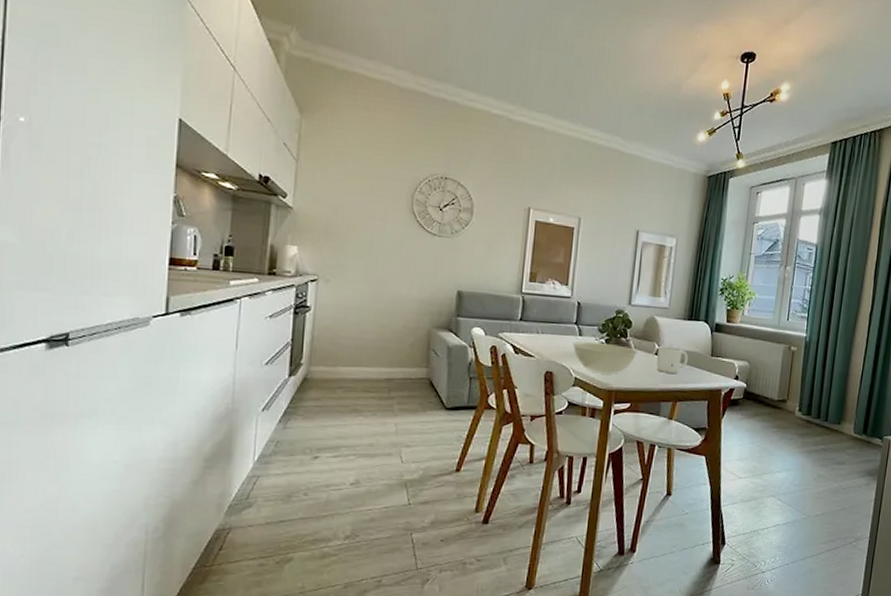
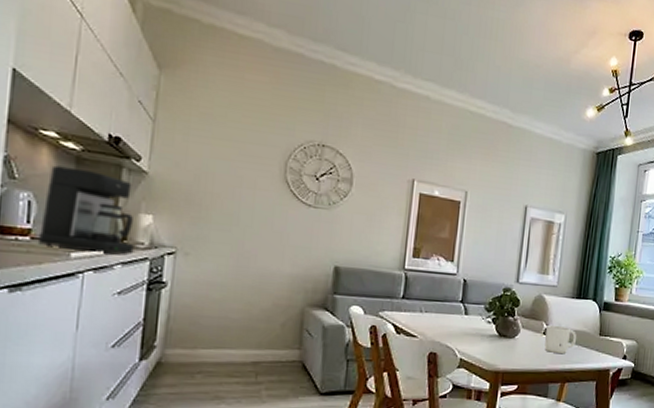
coffee maker: none [202,203,283,282] -> present [37,165,134,255]
bowl: present [572,341,638,374] -> none [458,320,526,355]

